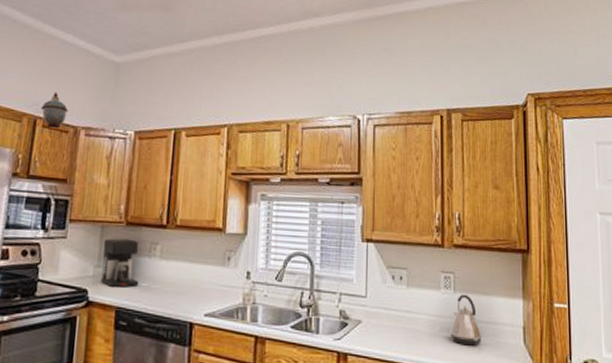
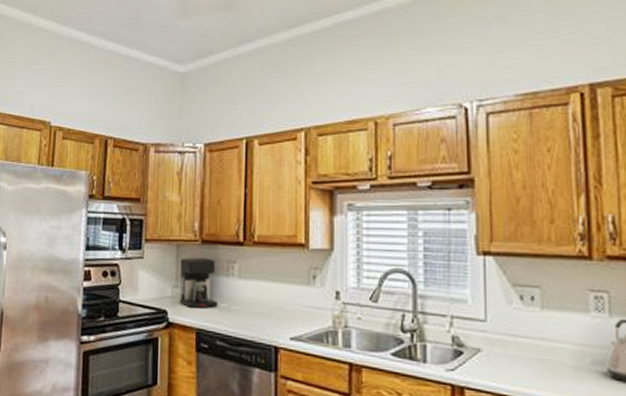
decorative jar: present [41,92,68,129] -> none [111,110,137,148]

